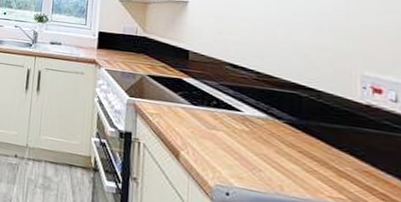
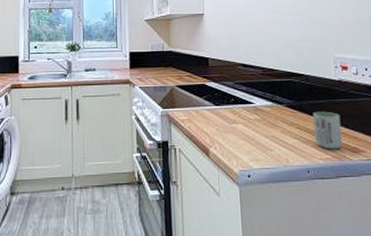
cup: none [324,137,366,191] -> present [313,111,343,150]

